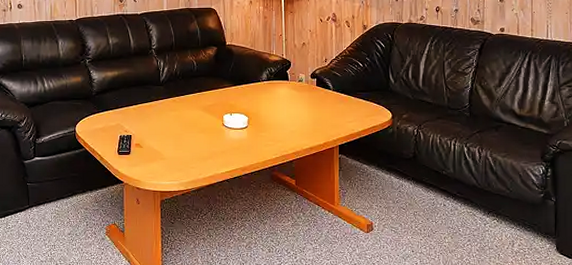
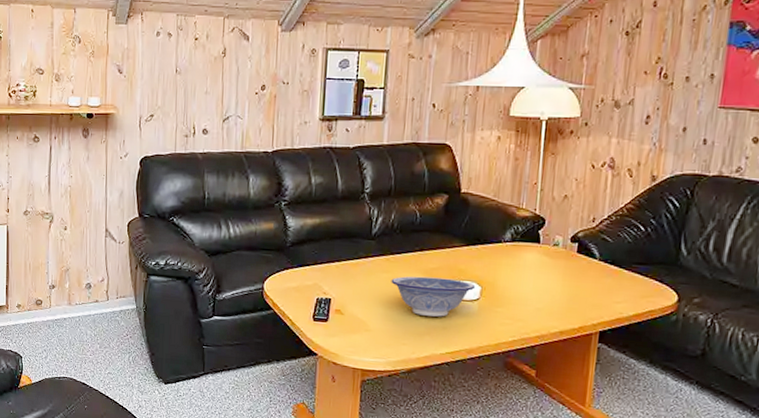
decorative bowl: none [178,112,244,143] -> present [391,276,476,317]

